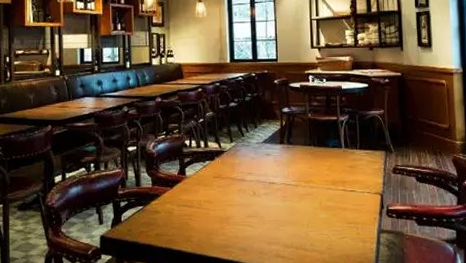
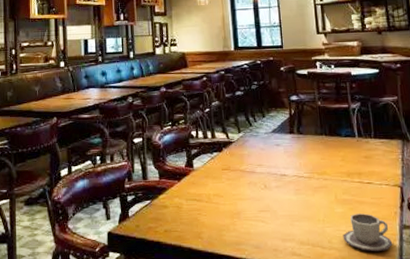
cup: none [325,219,371,254] -> present [343,213,393,252]

